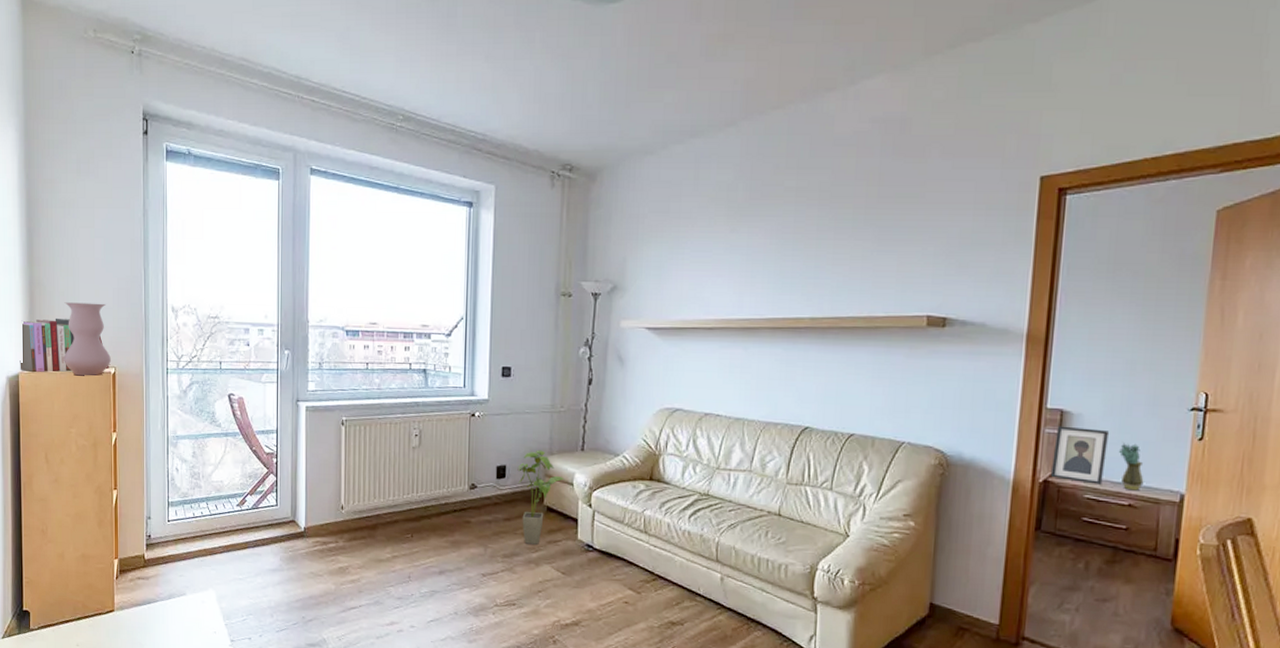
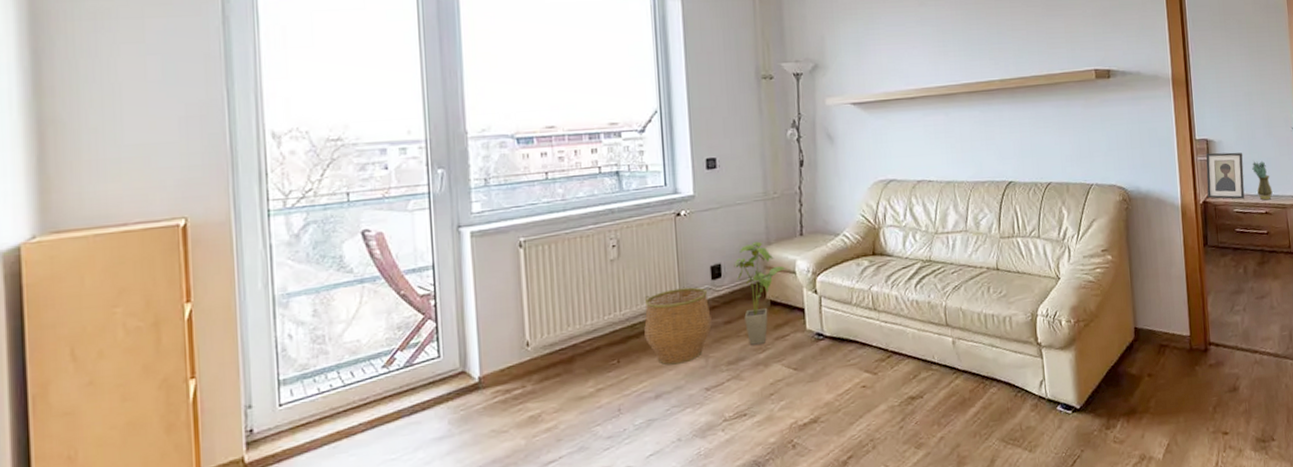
books: present [20,318,110,373] -> none [22,162,177,242]
vase: present [64,302,111,377] -> none [98,137,178,237]
basket: none [435,481,493,548] -> present [644,287,712,365]

